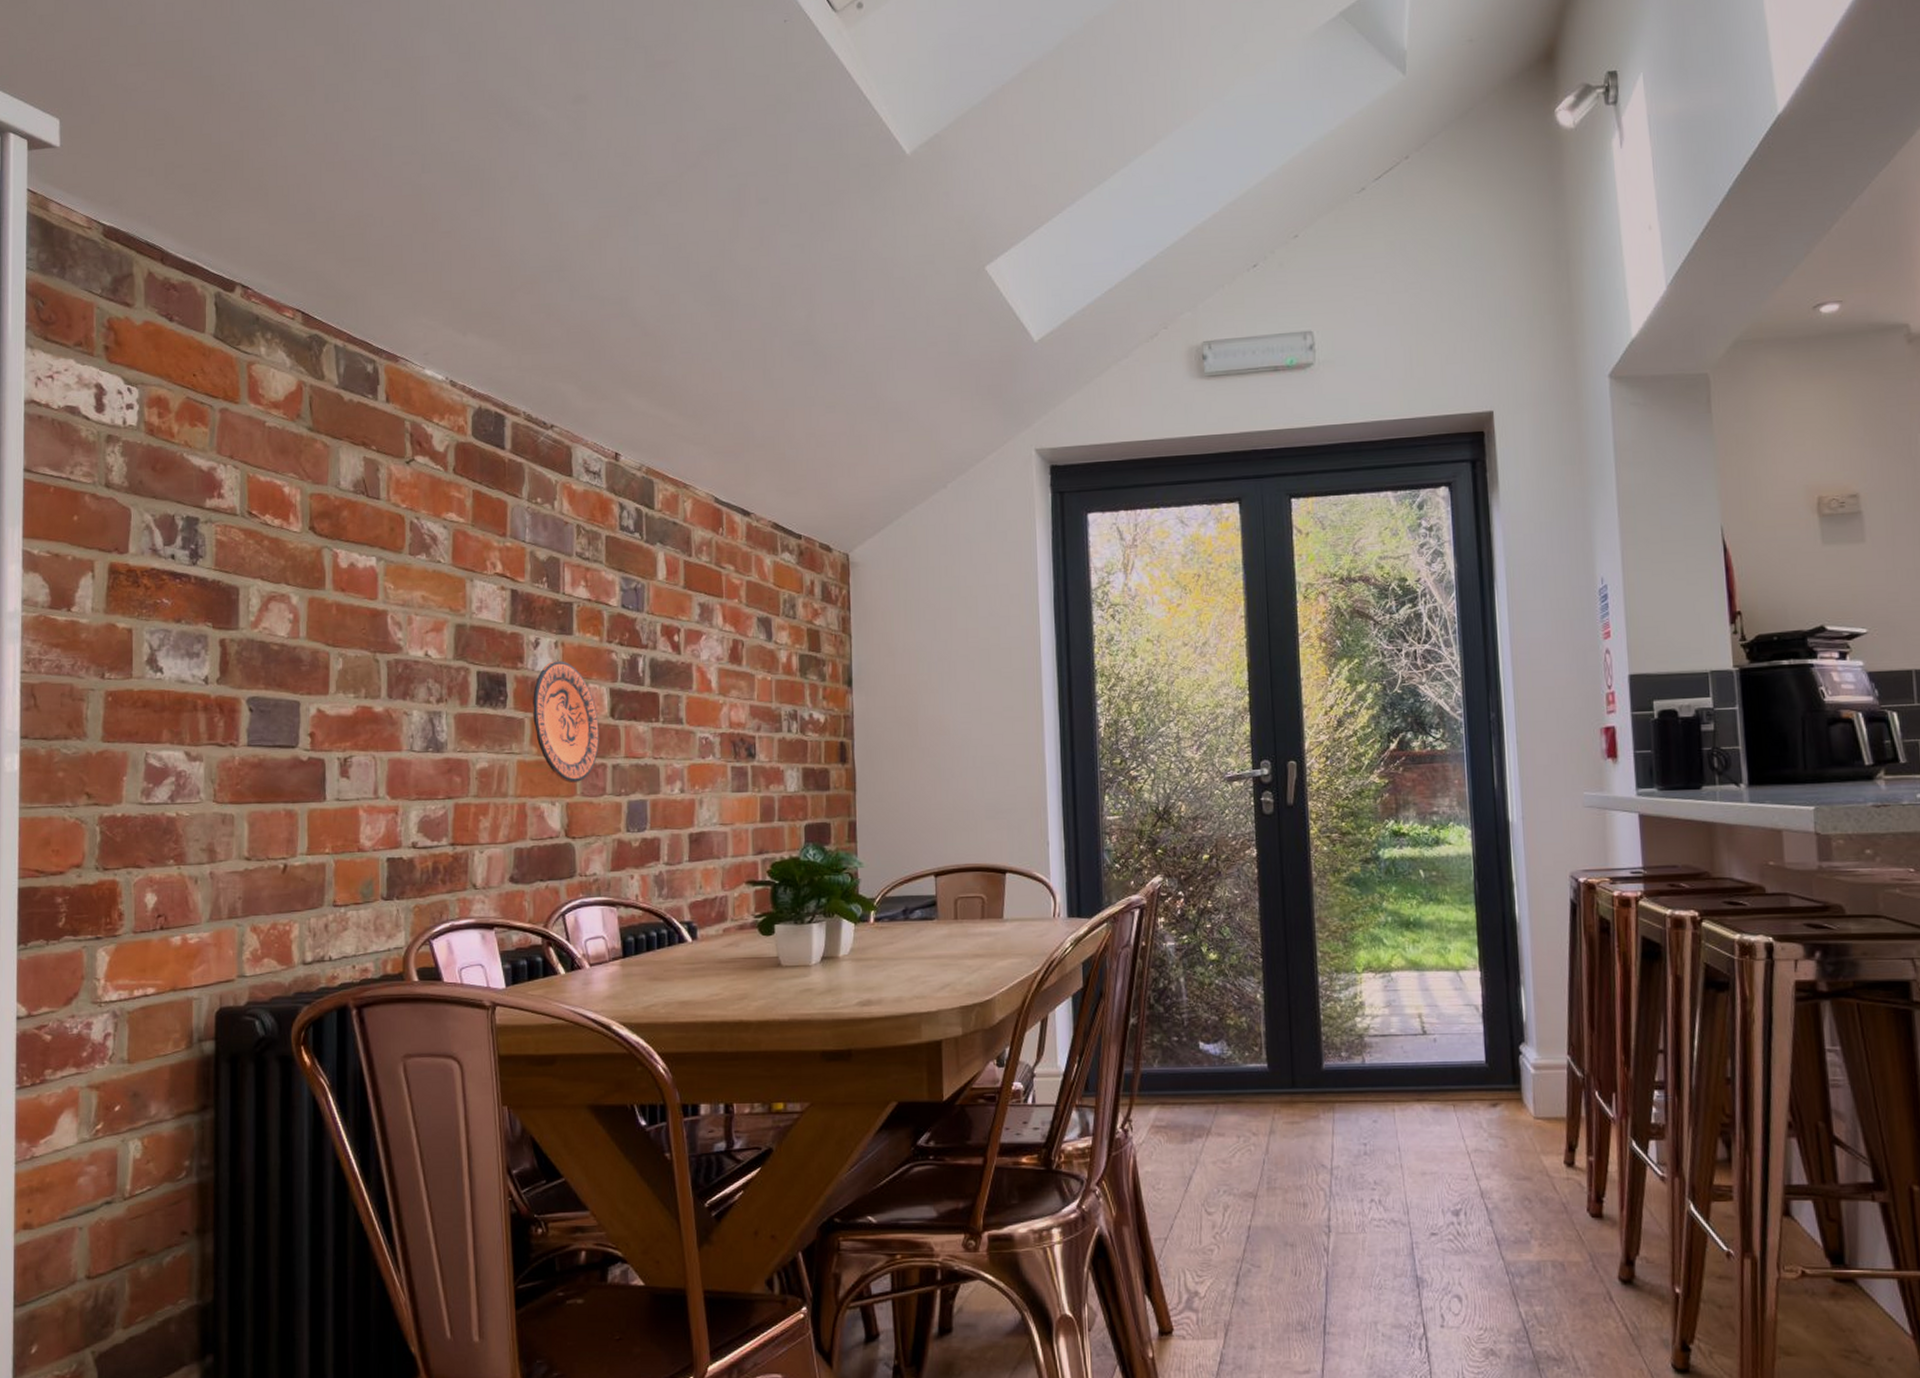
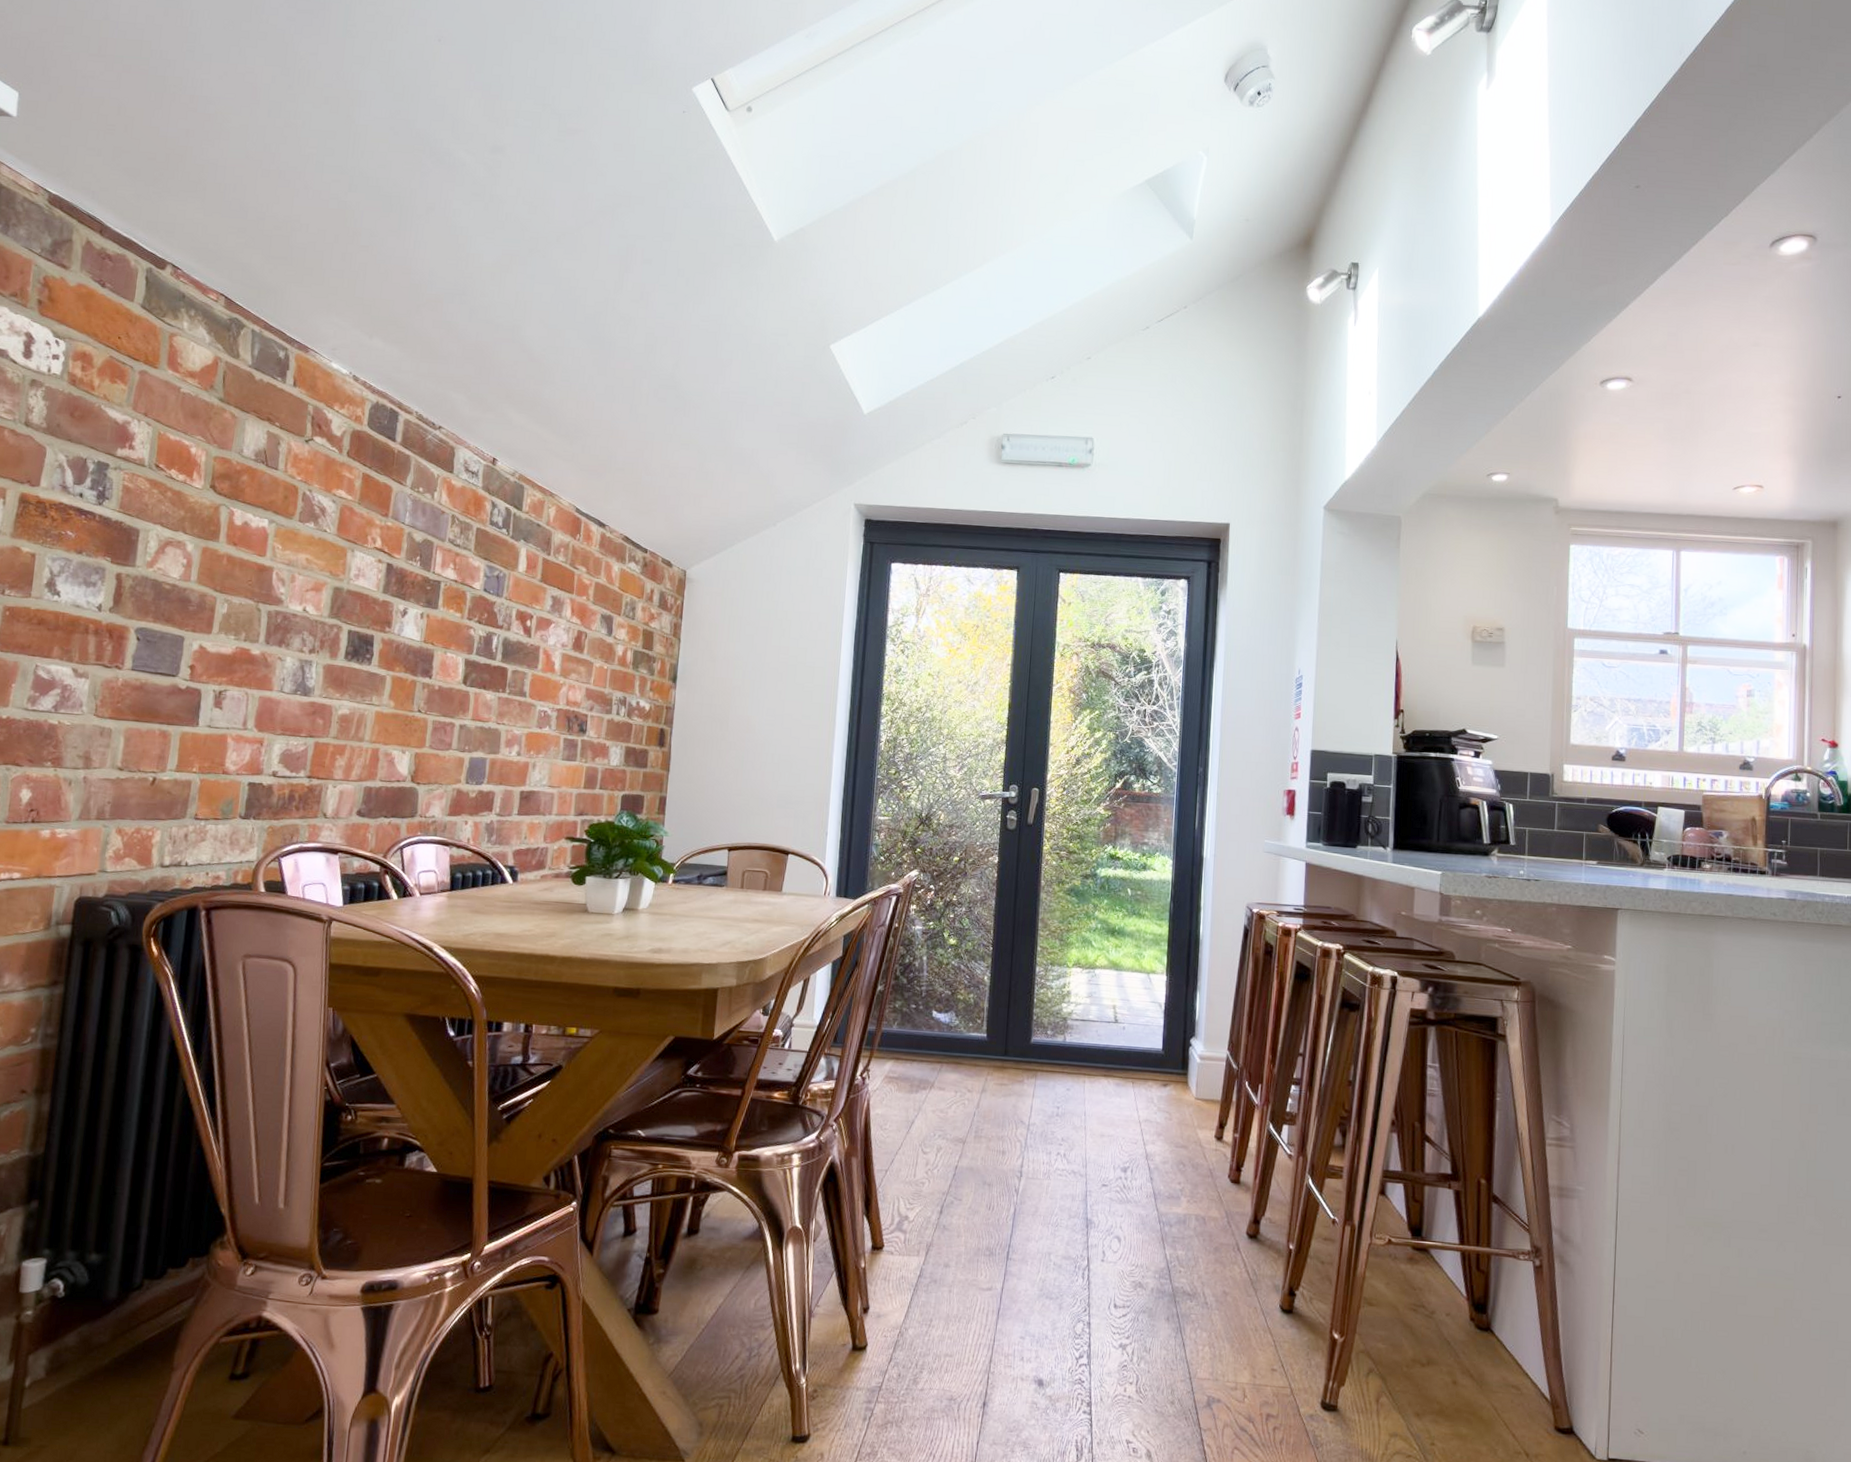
decorative plate: present [533,660,599,784] -> none [394,629,452,737]

